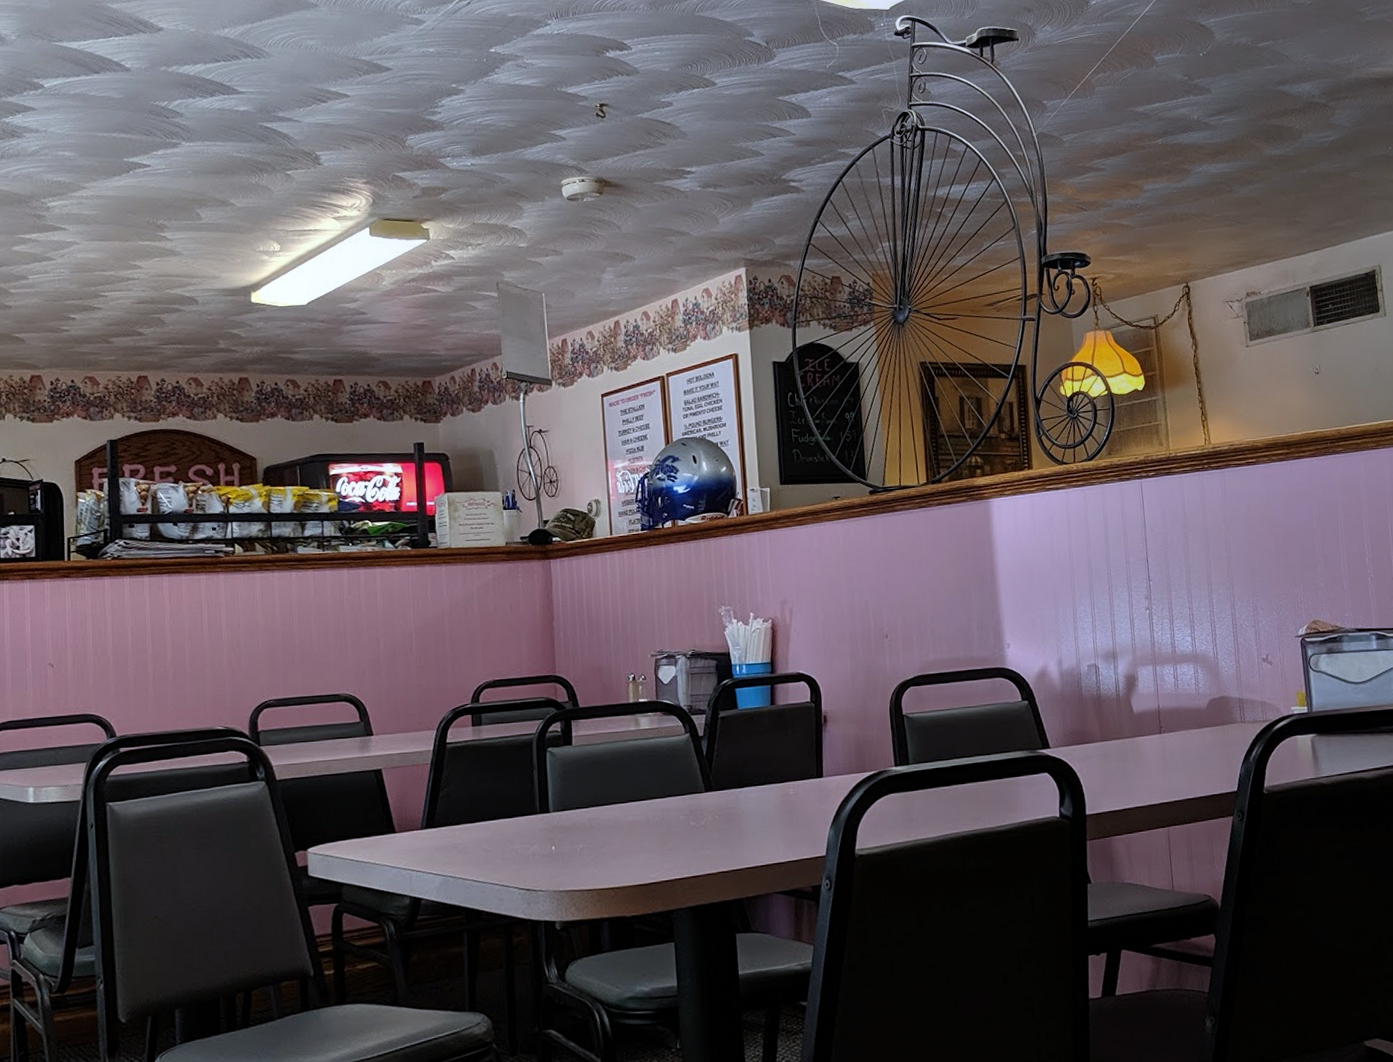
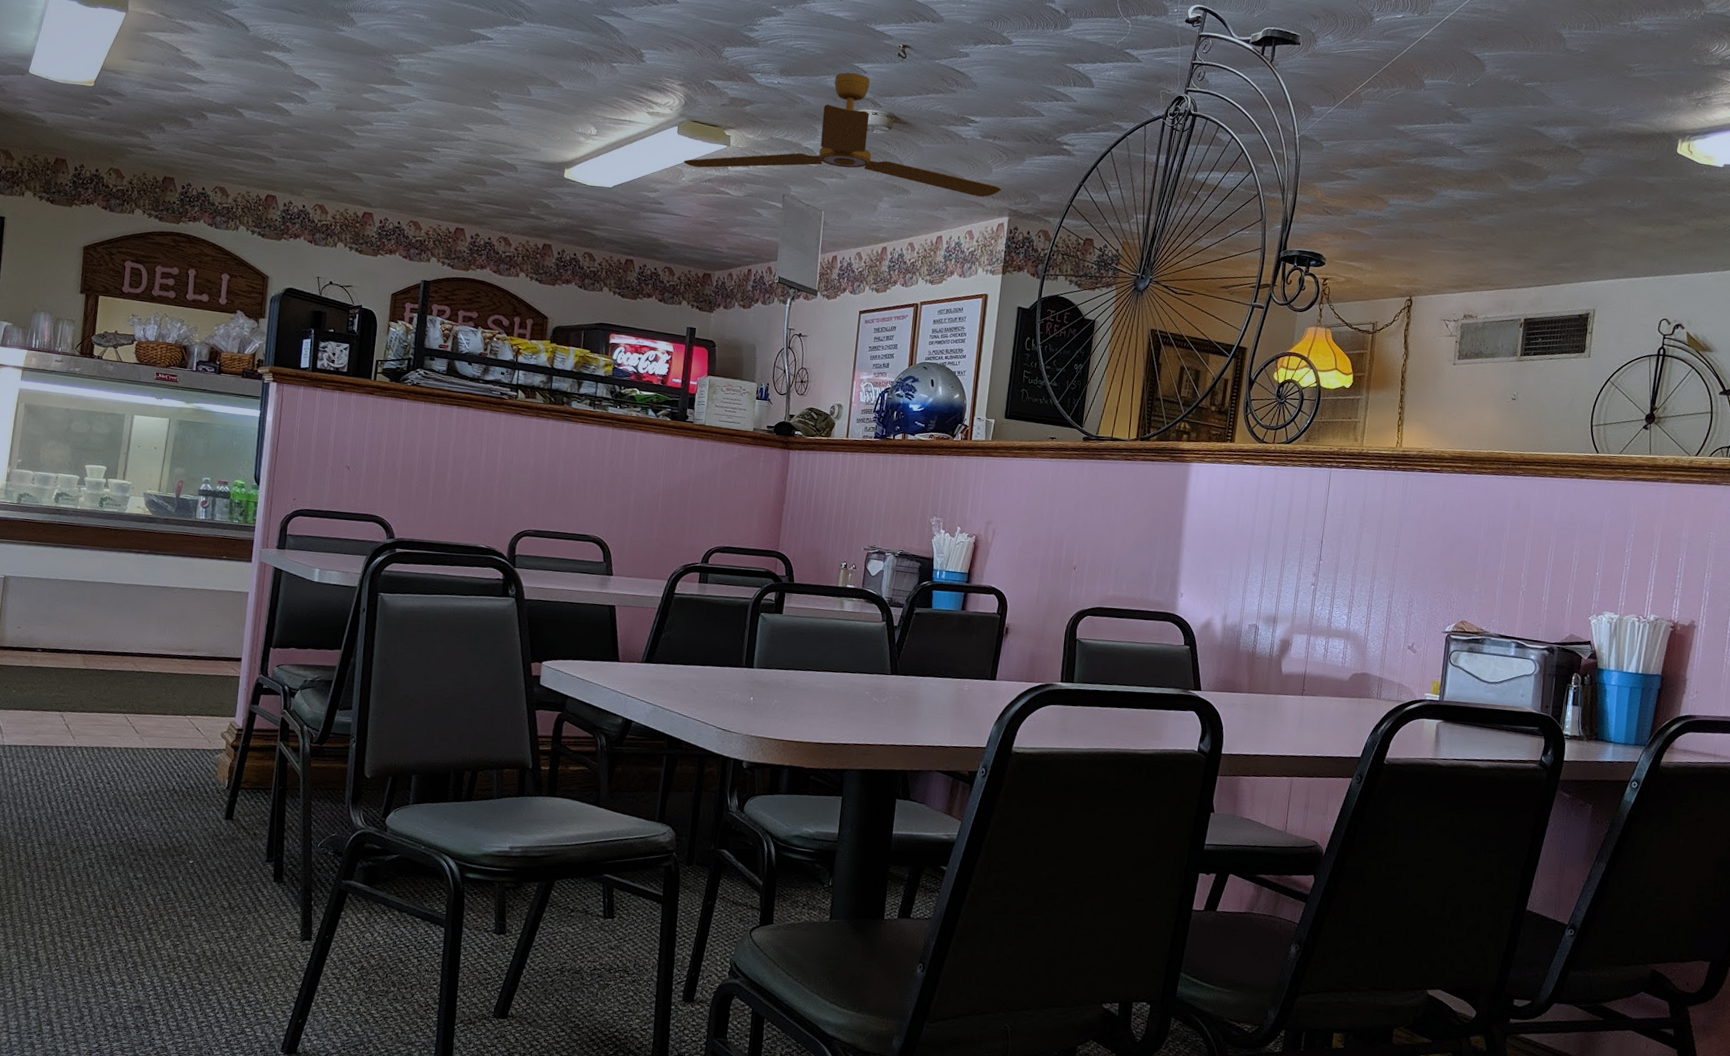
ceiling fan: none [381,141,732,268] -> present [683,72,1001,198]

